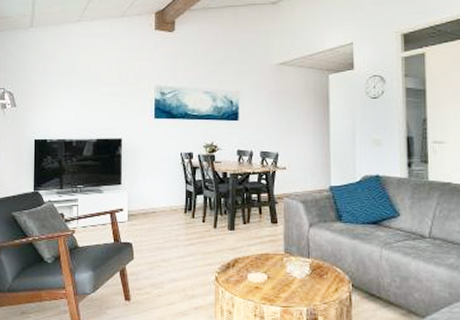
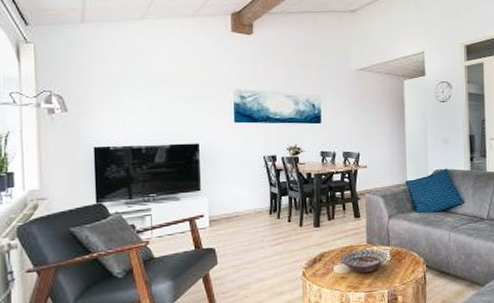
decorative bowl: none [255,259,307,286] -> present [341,249,388,274]

